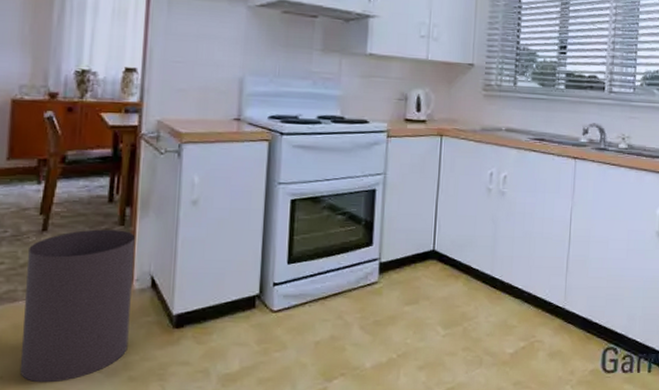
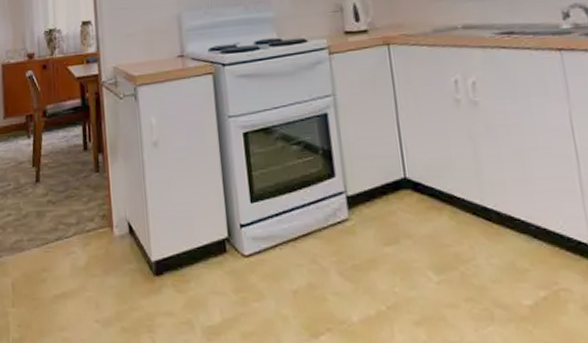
waste bin: present [21,229,135,383] -> none [28,176,117,332]

